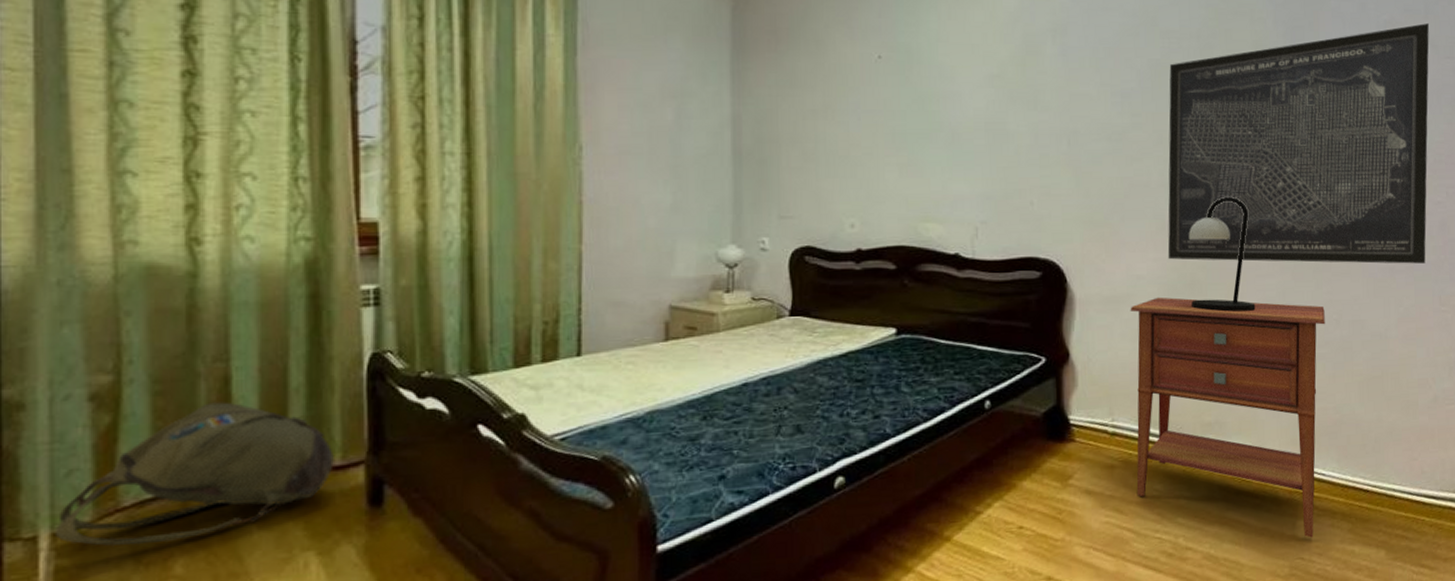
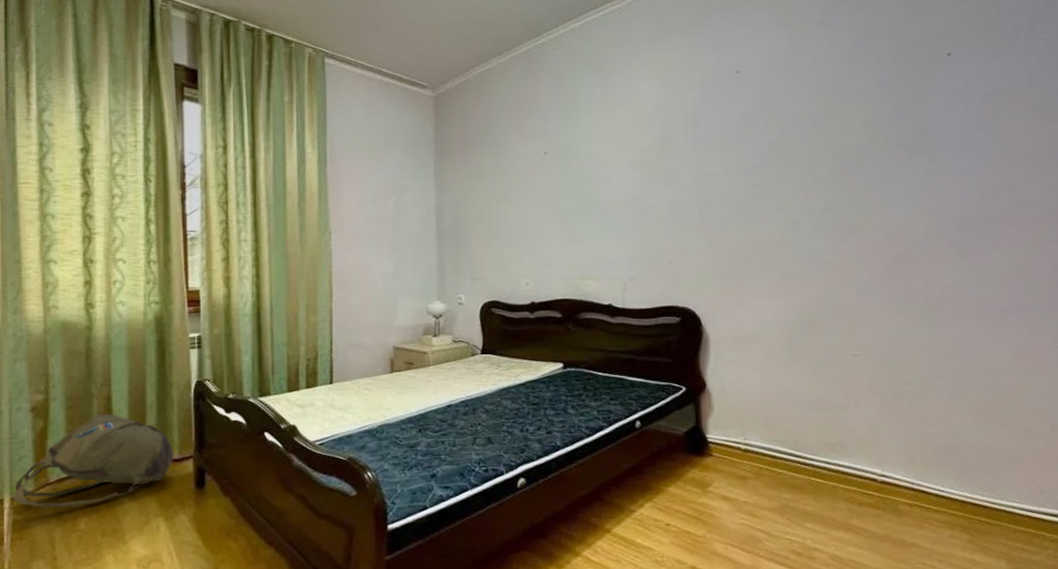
nightstand: present [1130,297,1325,538] -> none [757,337,939,546]
wall art: present [1167,23,1429,264] -> none [787,92,1039,306]
table lamp: present [1189,197,1256,312] -> none [809,252,872,350]

